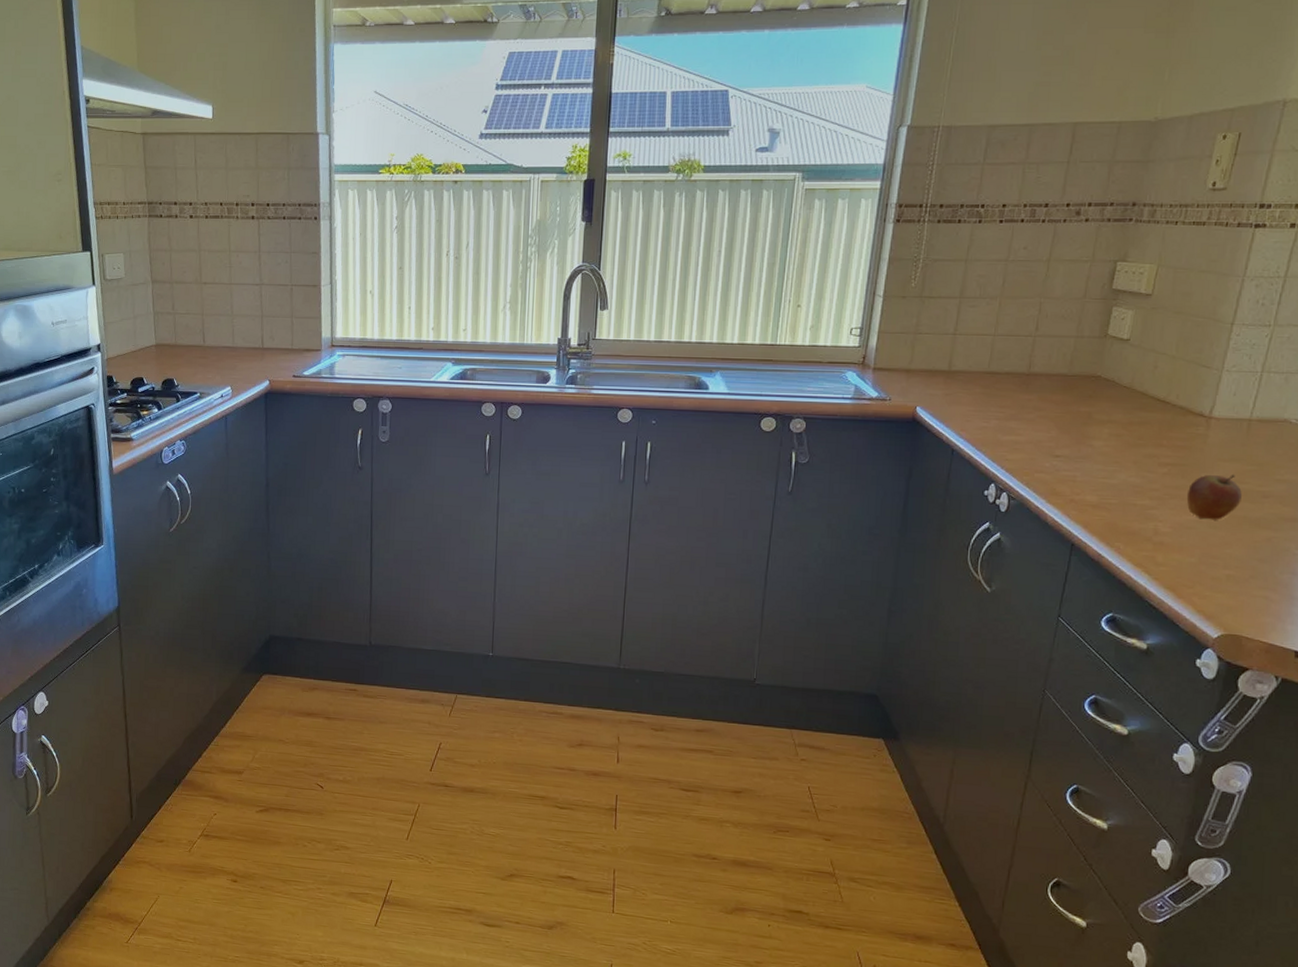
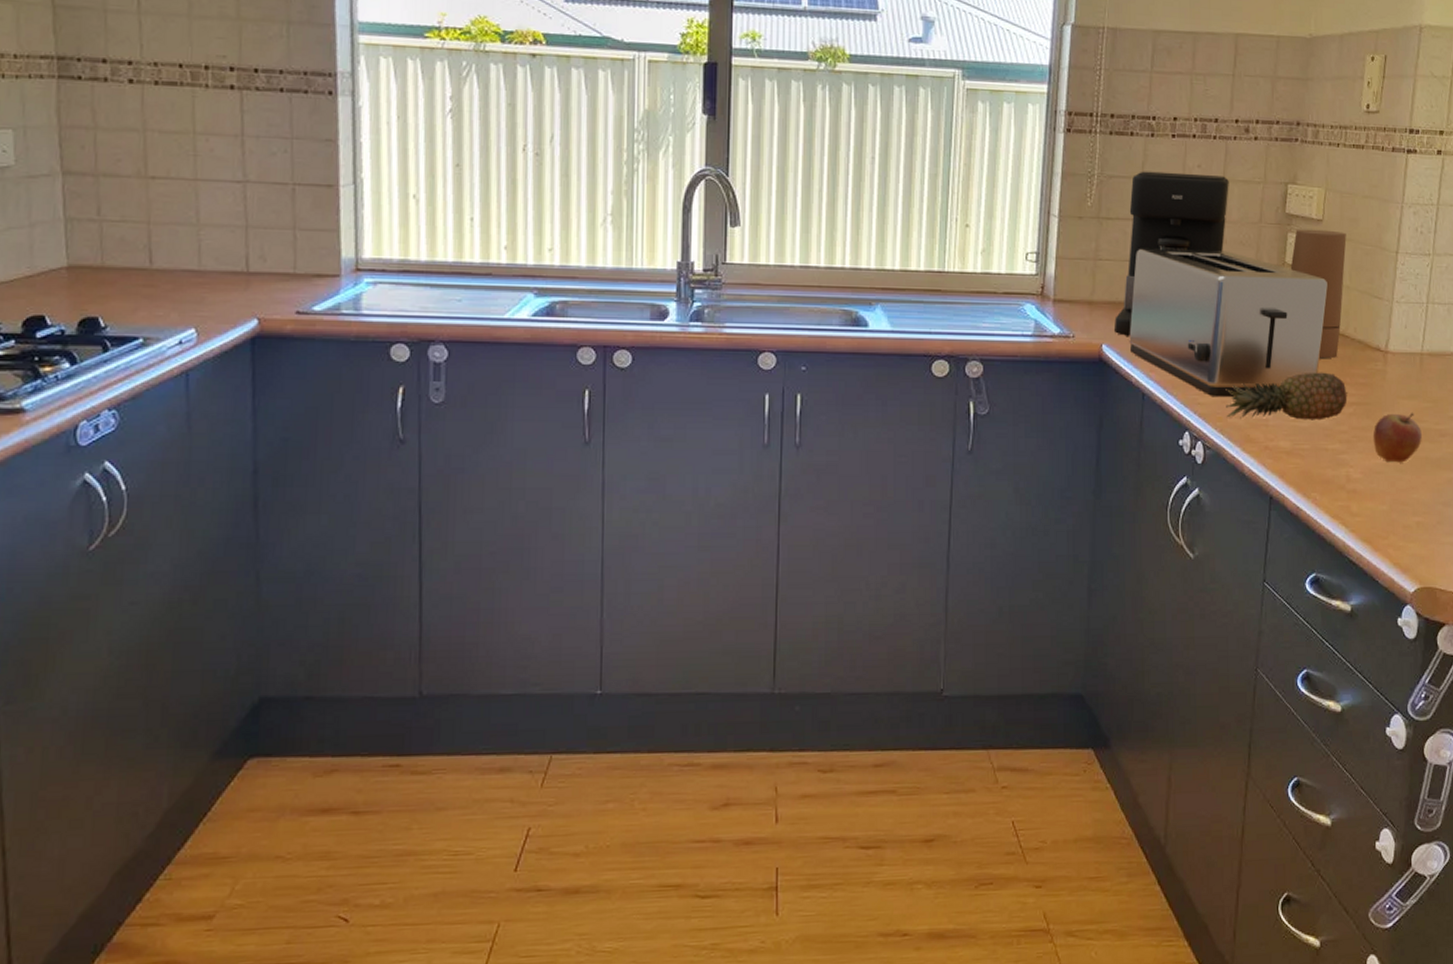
coffee maker: none [929,254,1055,400] -> present [1114,171,1229,336]
toaster: none [942,323,1151,456] -> present [1129,248,1328,398]
fruit: none [1033,434,1163,479] -> present [1225,372,1348,421]
canister: none [1112,303,1177,423] -> present [1290,229,1347,359]

